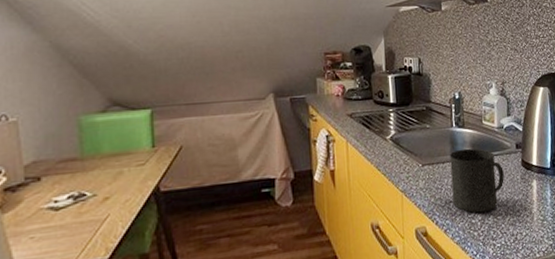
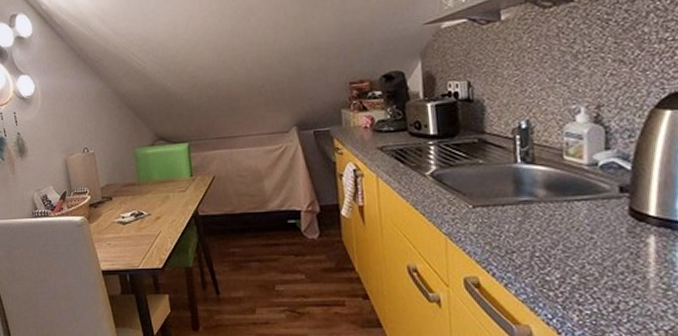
mug: present [449,148,504,213] -> none [512,189,599,269]

